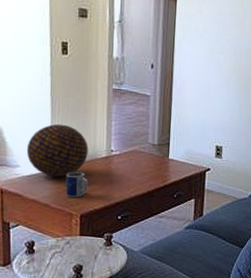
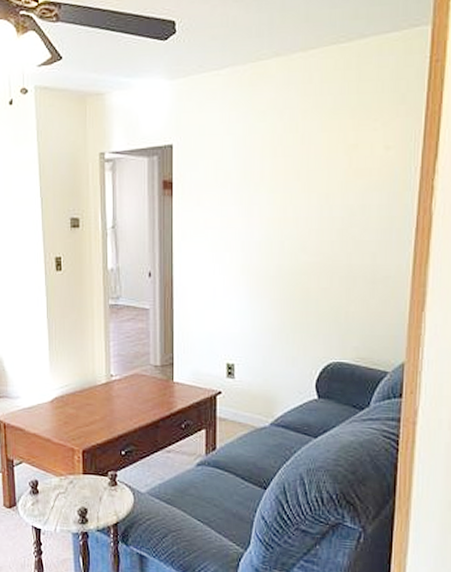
decorative orb: present [26,124,89,177] -> none [26,348,87,408]
mug: present [65,171,88,198] -> none [66,401,89,431]

